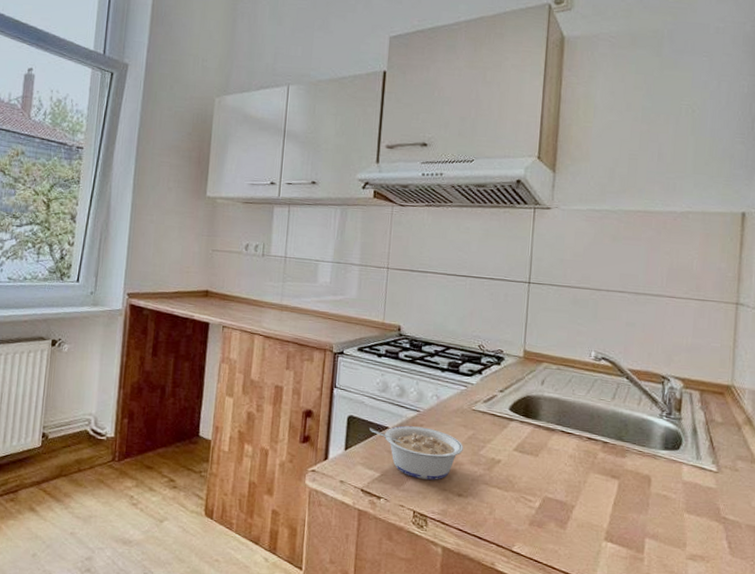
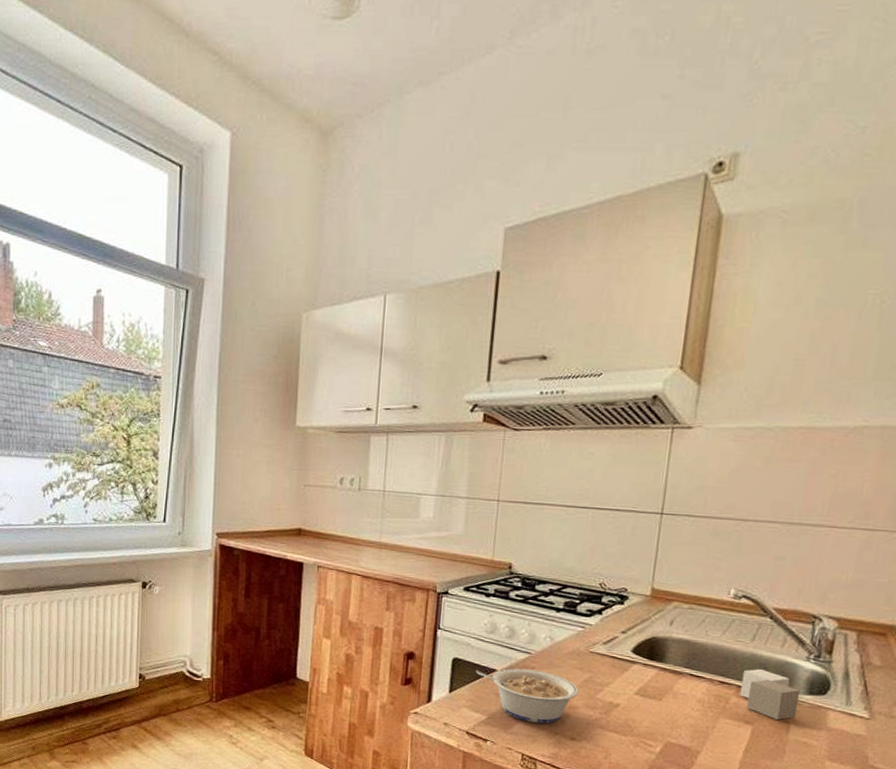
sponge: none [605,425,656,474] -> present [739,668,800,720]

